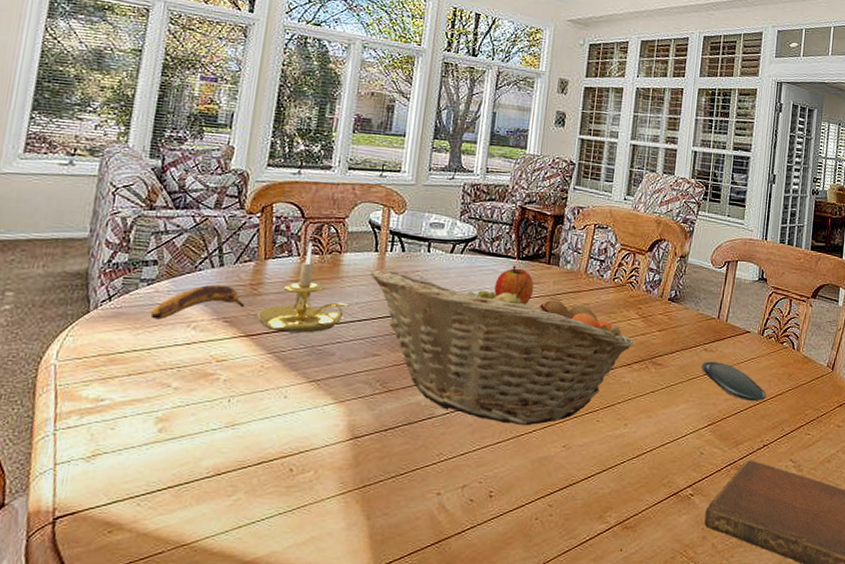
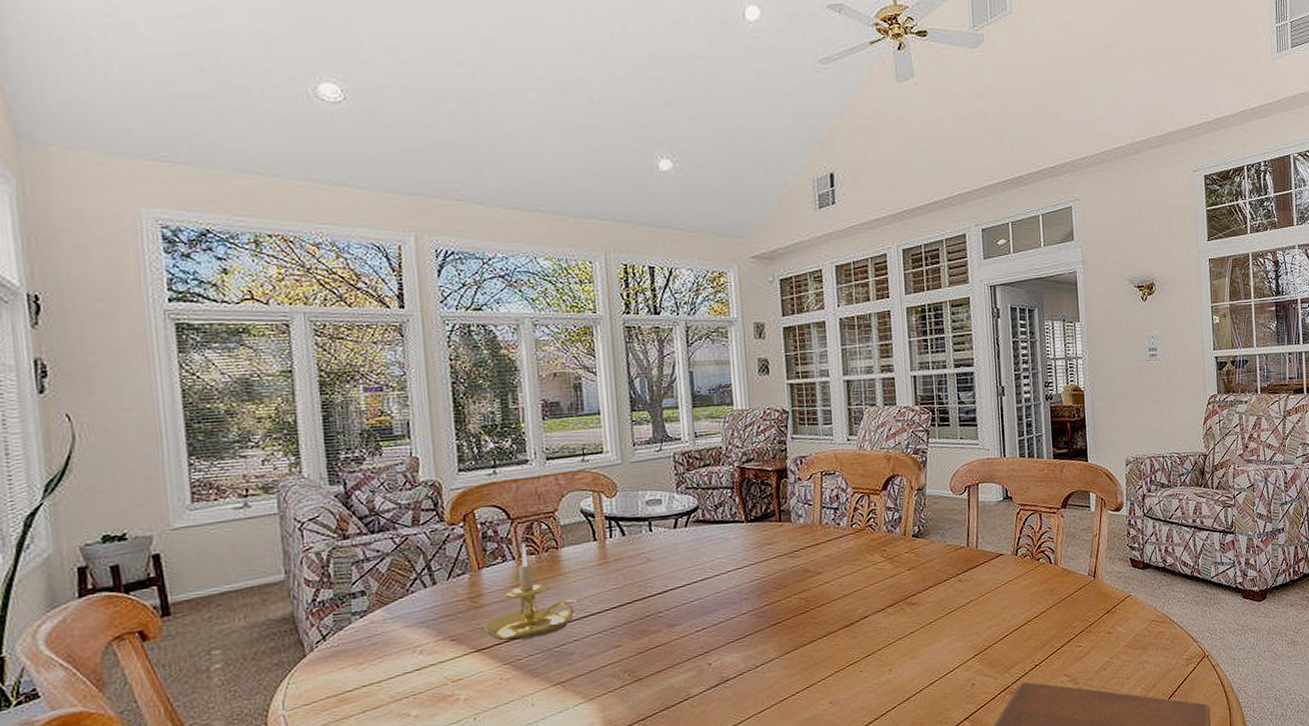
banana: present [150,284,245,320] -> none [371,603,469,651]
fruit basket: present [370,268,633,426] -> none [593,543,883,691]
apple: present [494,265,534,305] -> none [727,529,770,569]
oval tray: present [701,361,766,402] -> none [958,590,1030,625]

